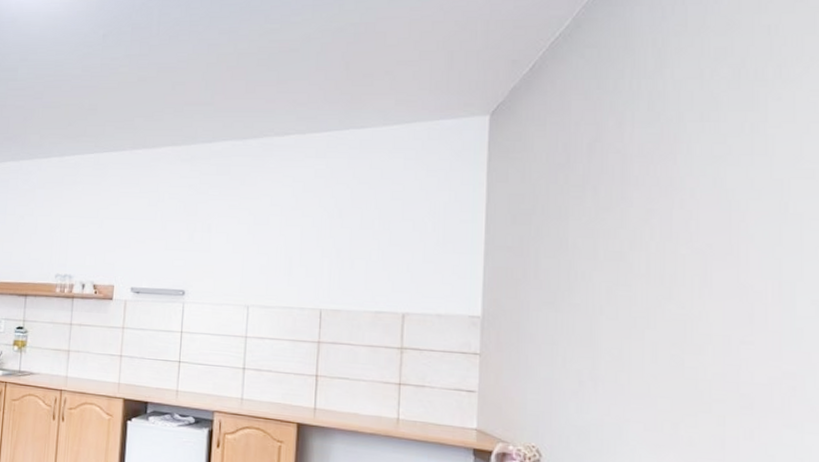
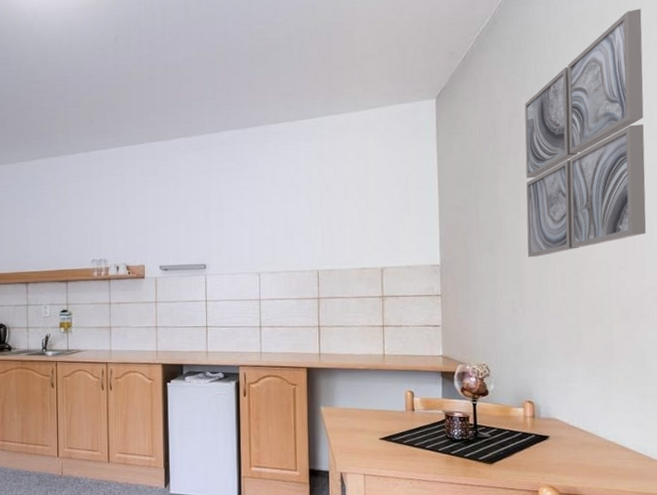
wall art: none [606,12,792,318] -> present [524,9,646,257]

